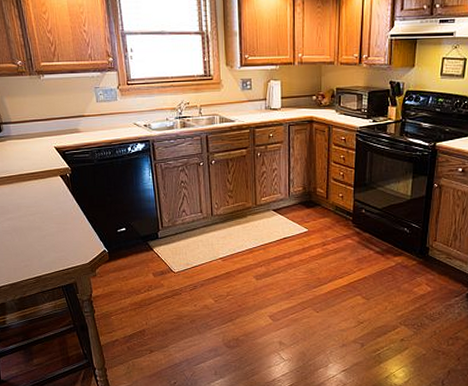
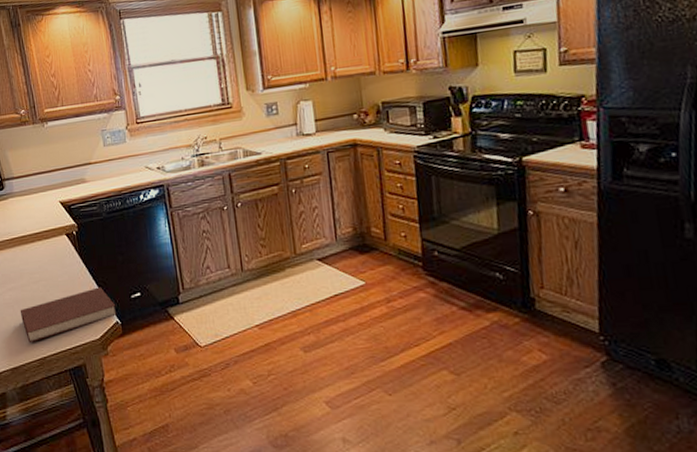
notebook: none [17,222,104,265] -> present [20,287,117,344]

